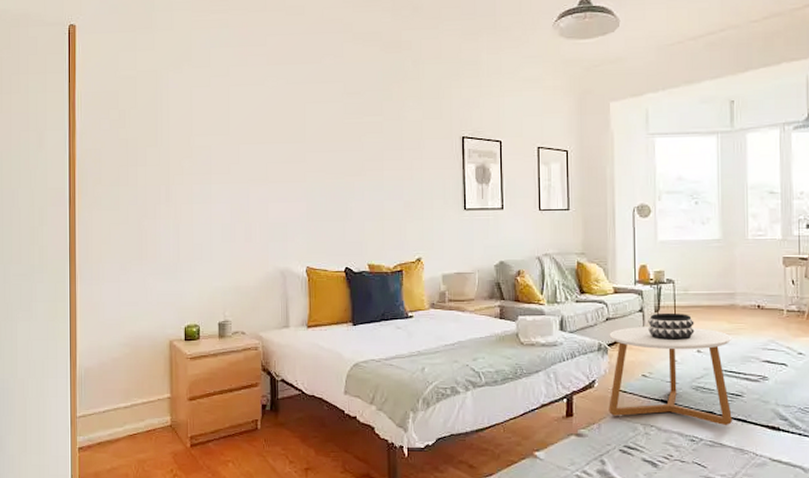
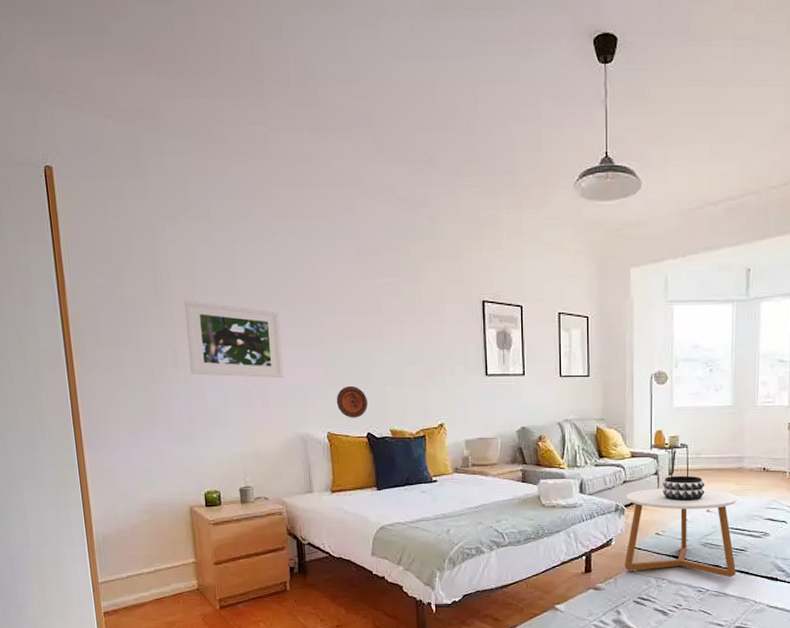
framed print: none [180,141,267,213] -> present [183,301,283,377]
decorative plate: none [316,220,347,253] -> present [336,385,368,418]

